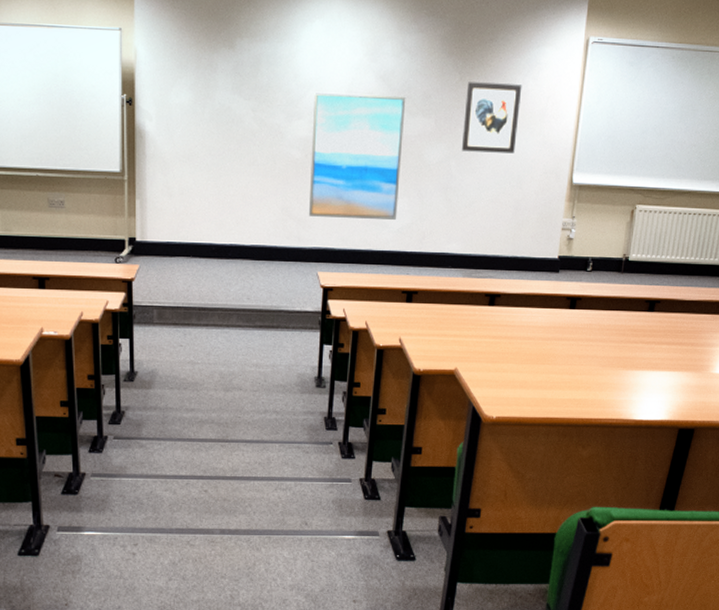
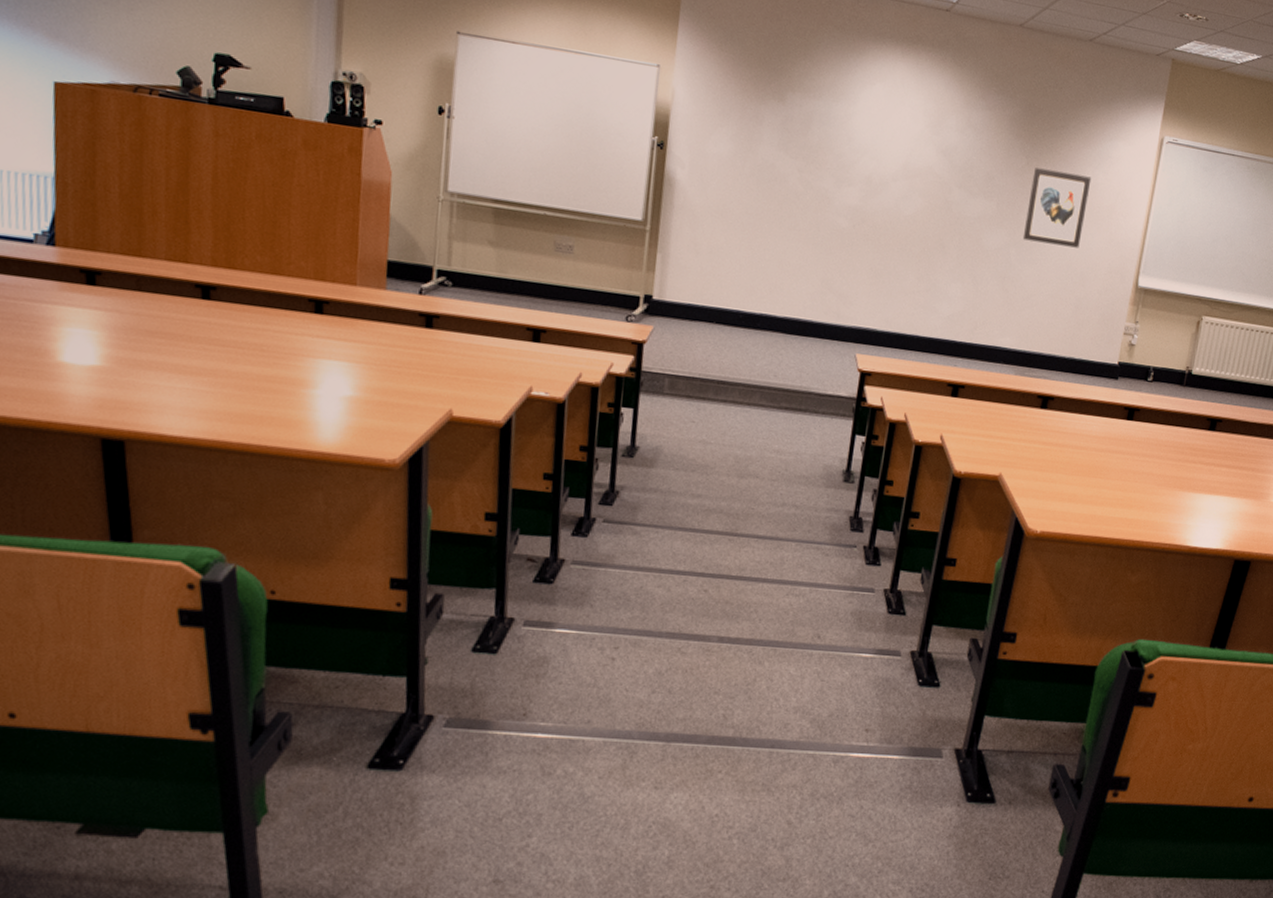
wall art: present [308,91,406,220] -> none [850,158,968,305]

